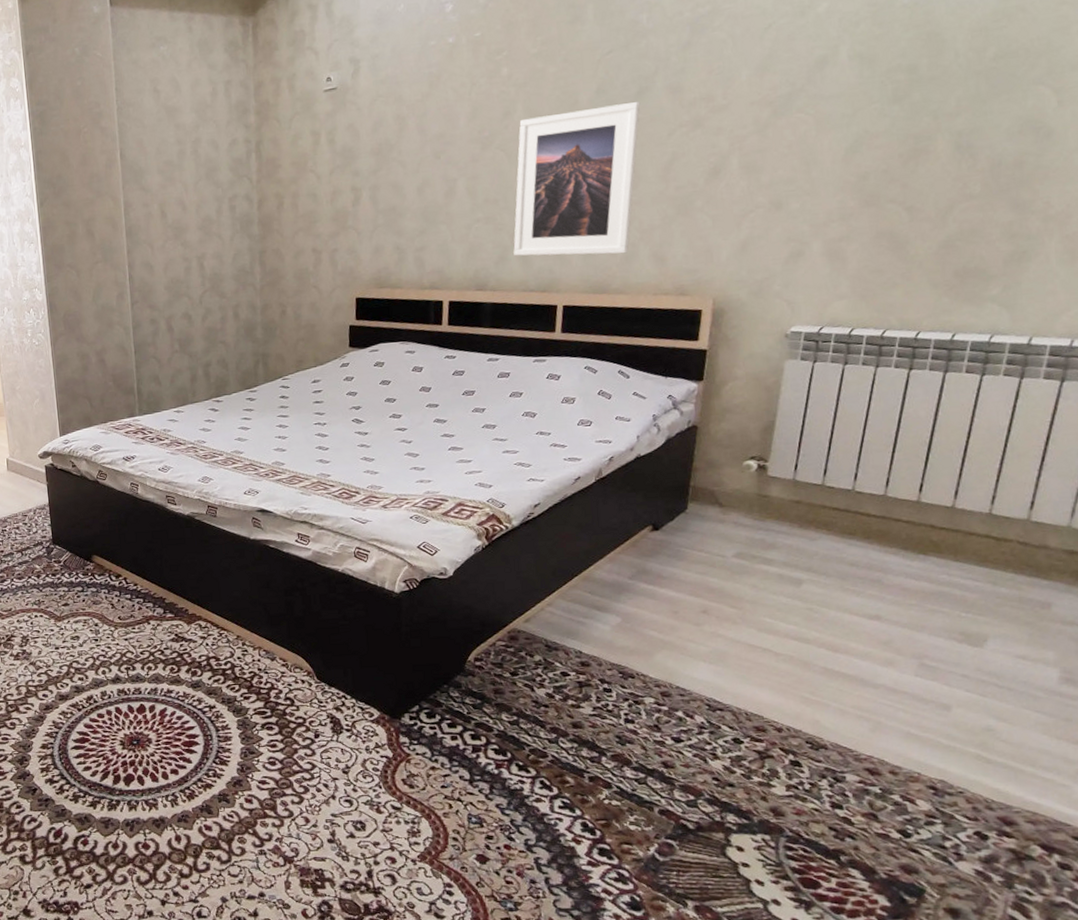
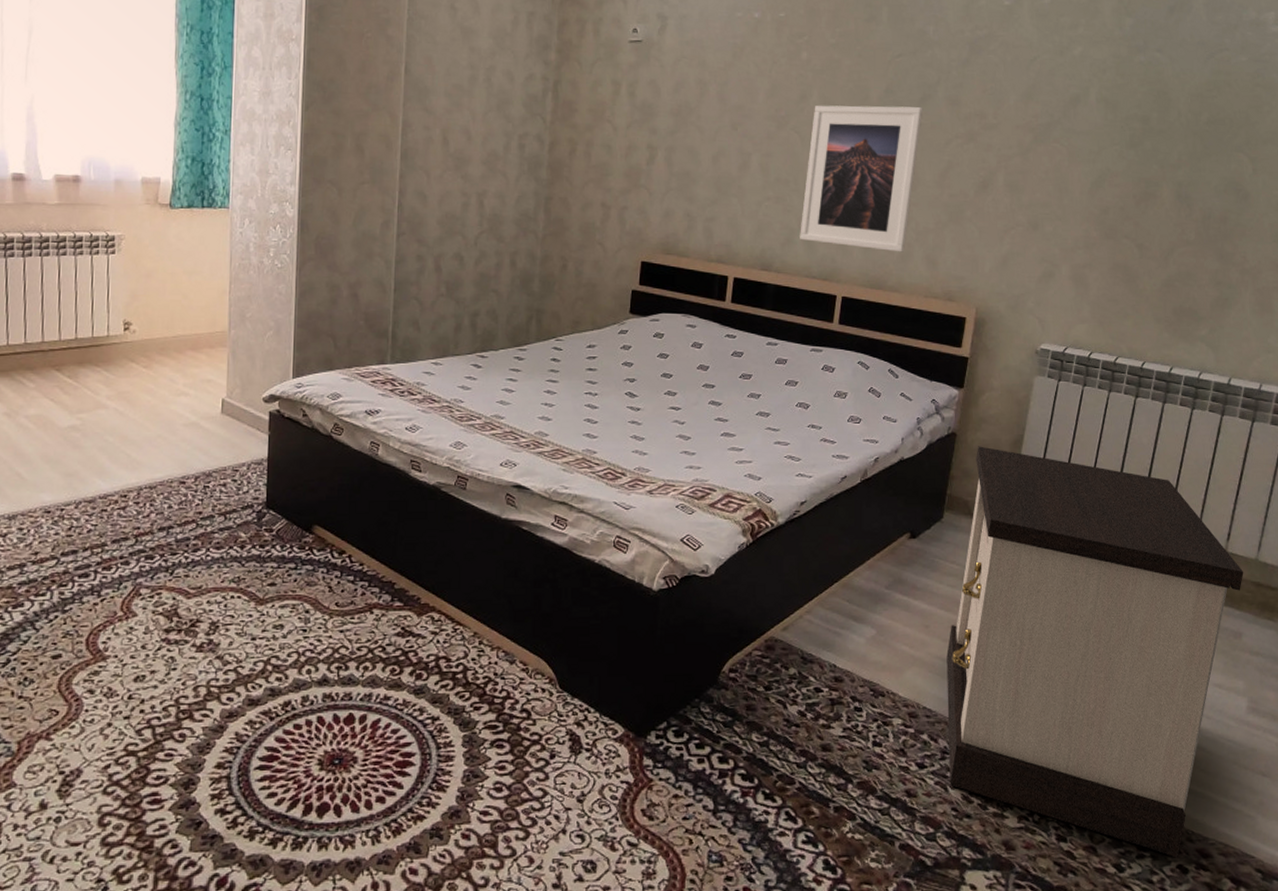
nightstand: none [699,436,1053,825] -> present [946,446,1244,858]

